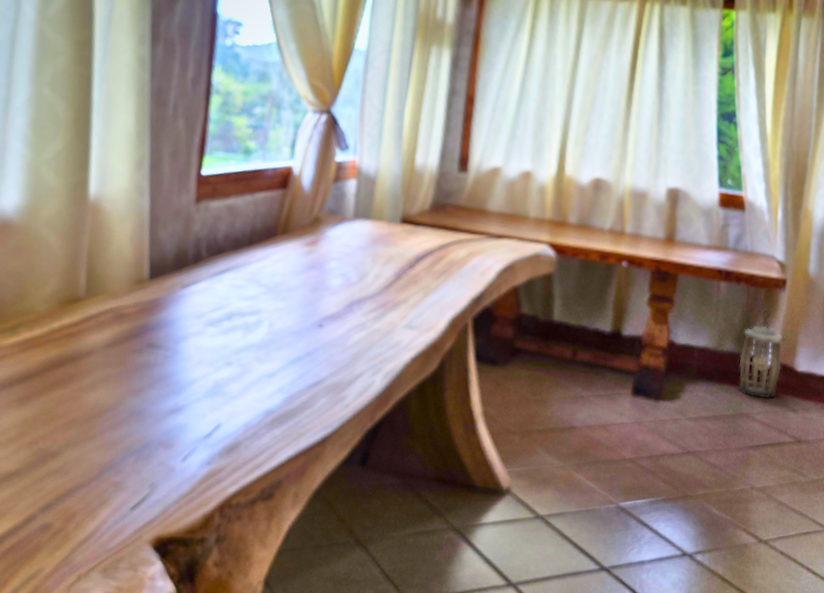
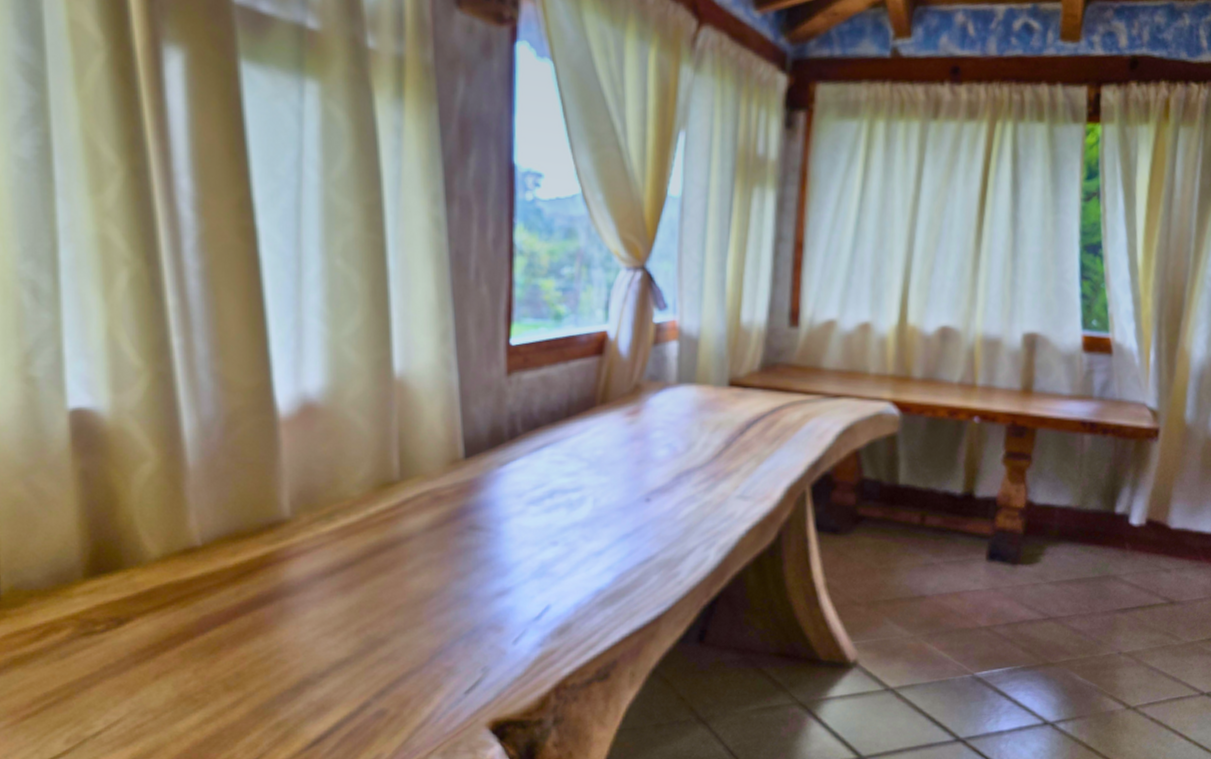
lantern: present [738,309,785,399] -> none [1104,462,1158,559]

